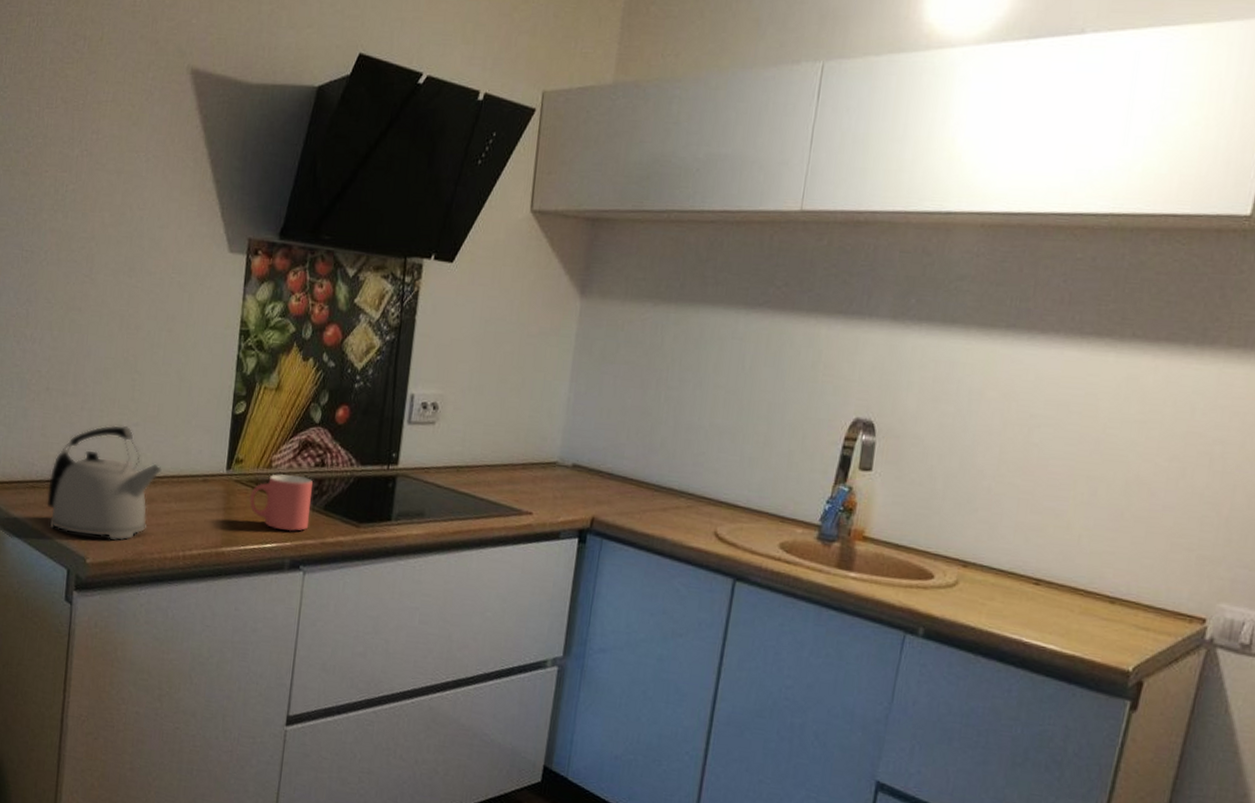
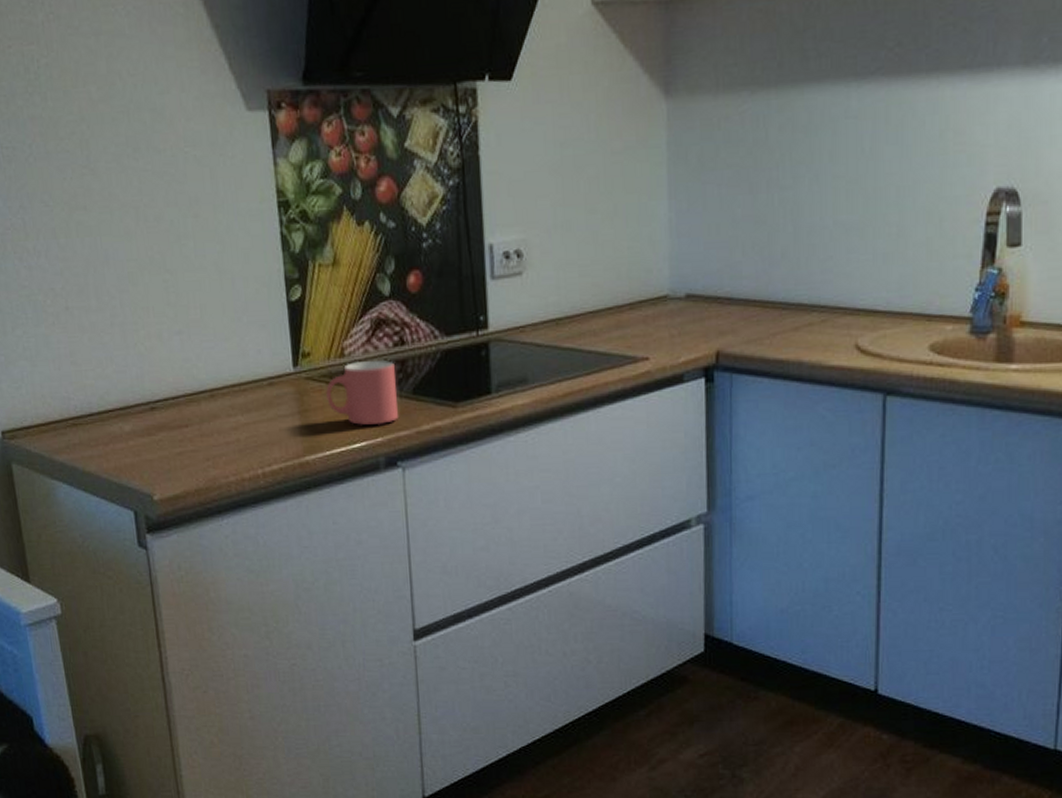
kettle: present [46,425,162,541] -> none [91,337,219,470]

